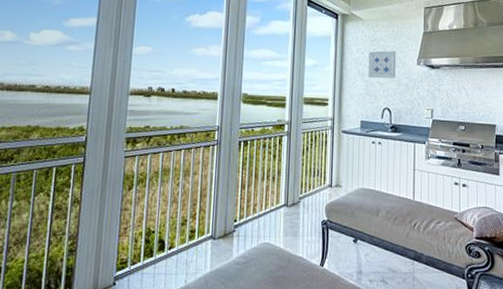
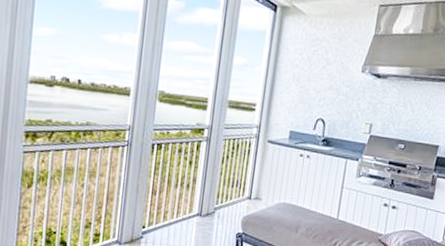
wall art: present [368,50,396,79] -> none [304,52,340,86]

